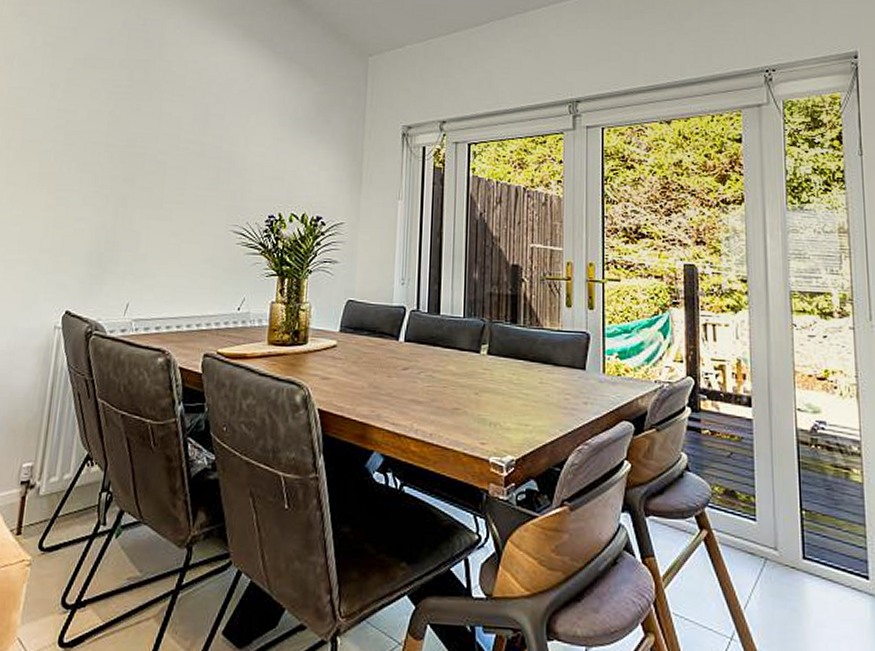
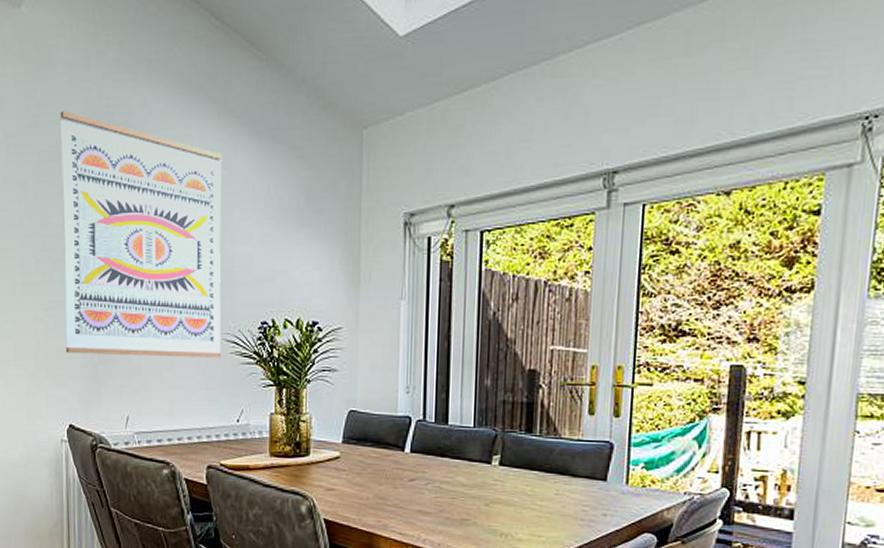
wall art: none [73,26,244,248] -> present [60,111,222,358]

